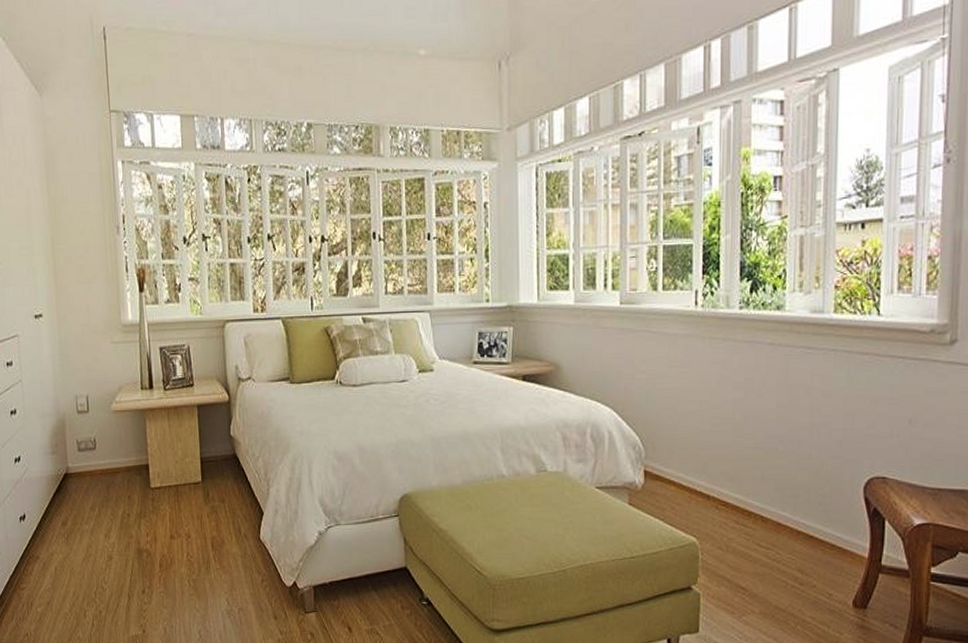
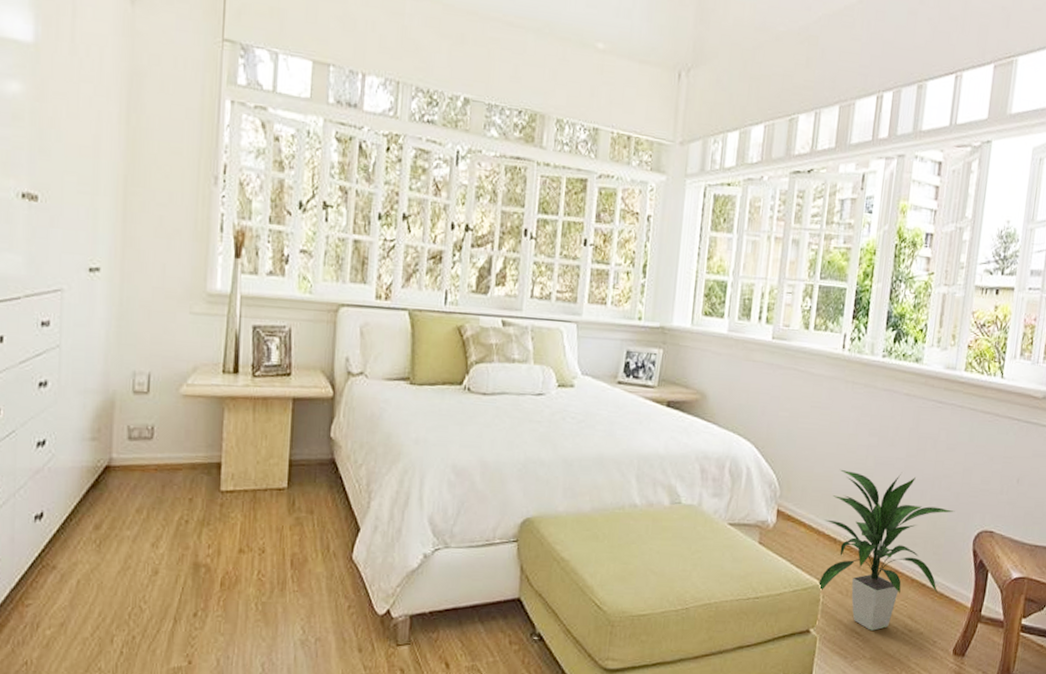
indoor plant: none [695,423,839,585] -> present [819,469,955,631]

